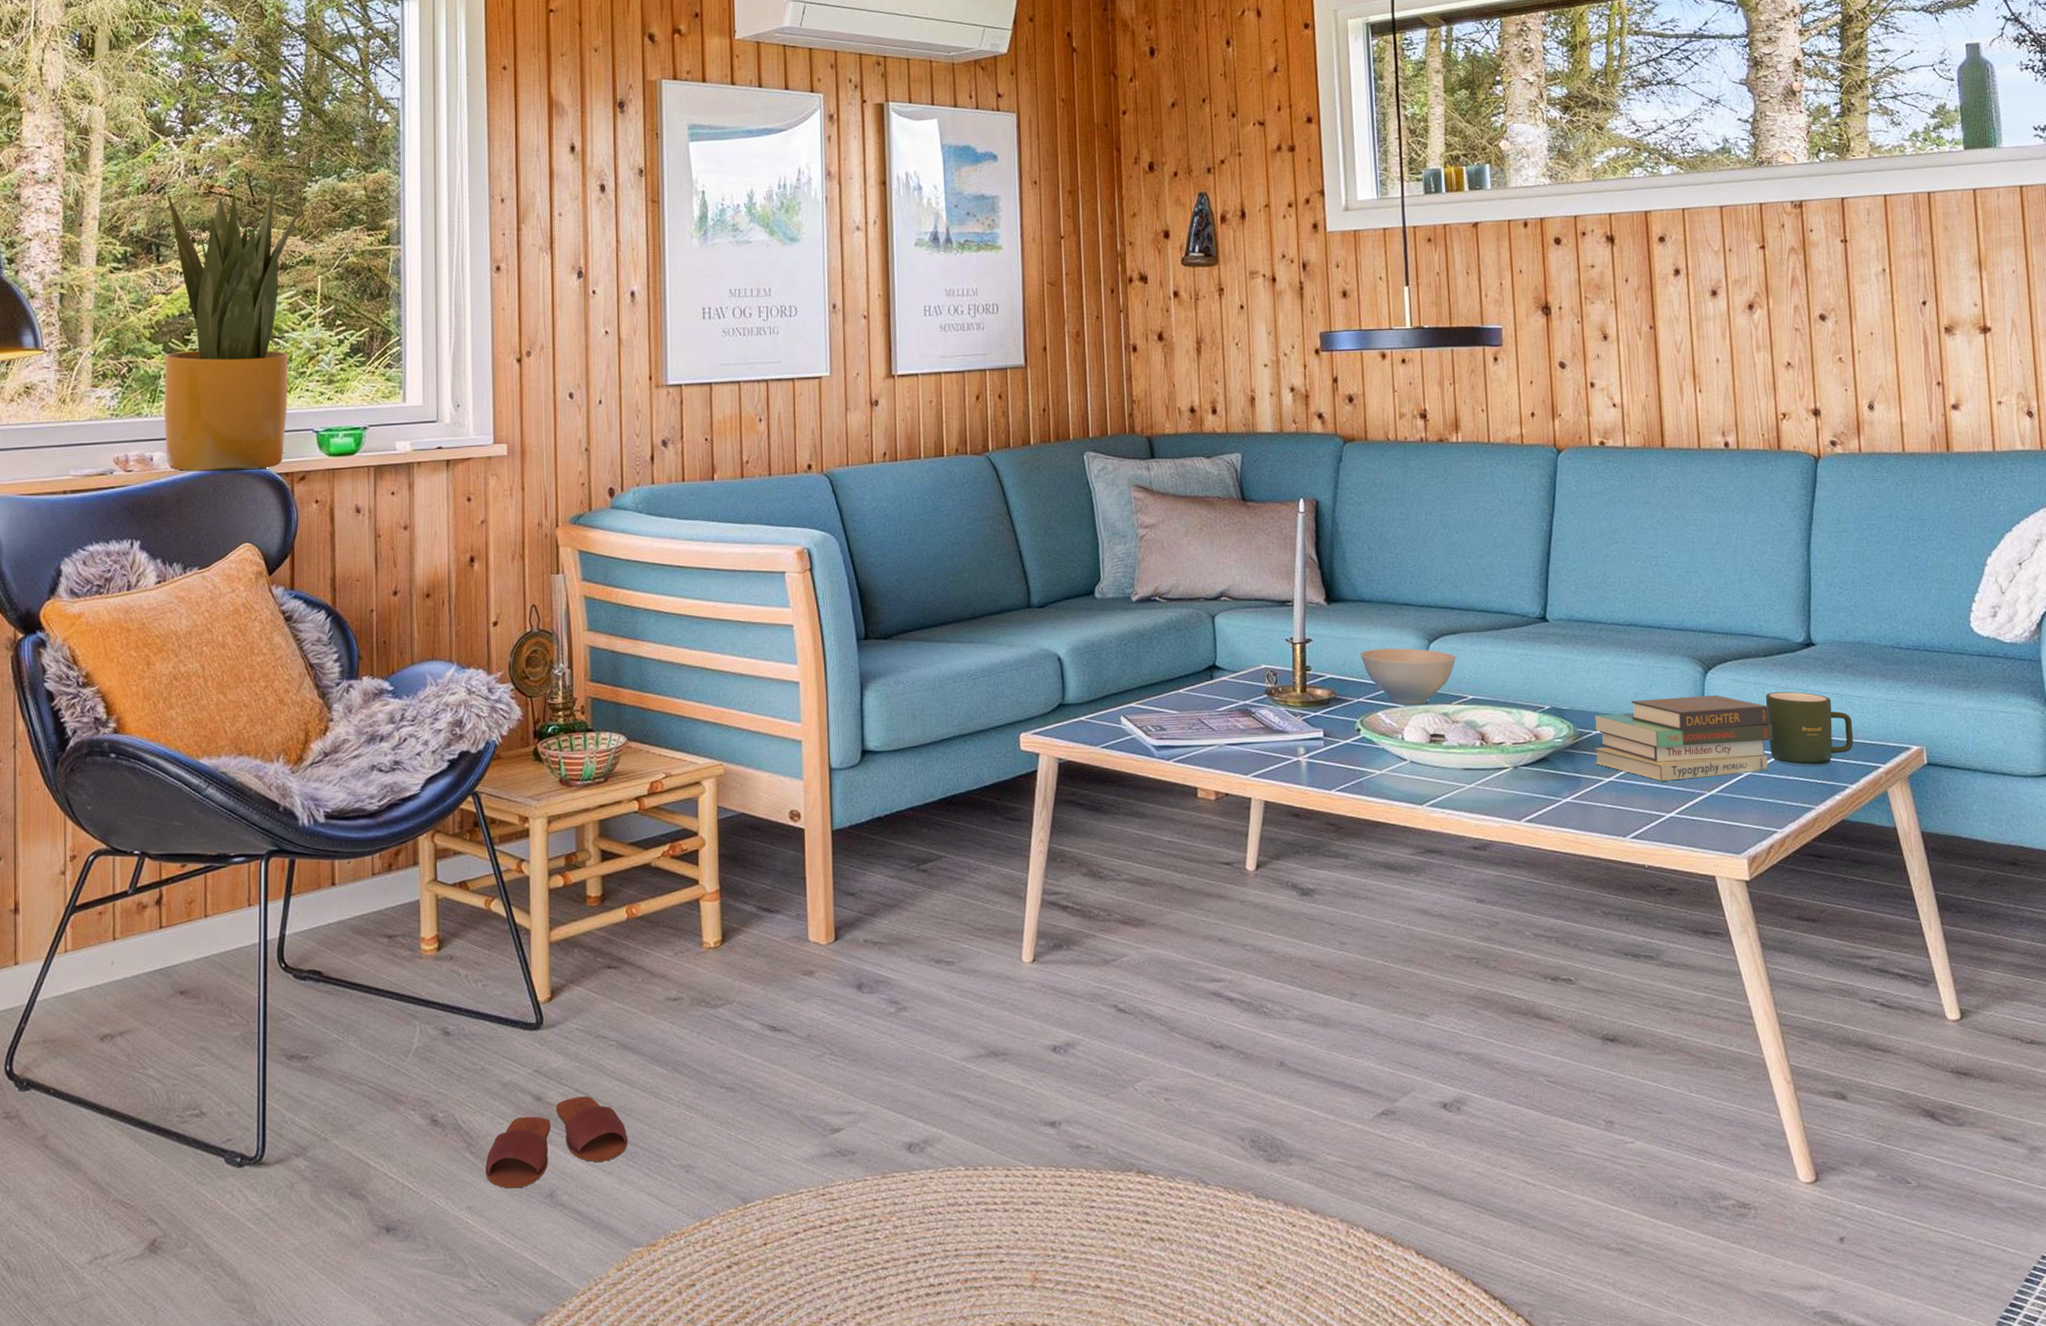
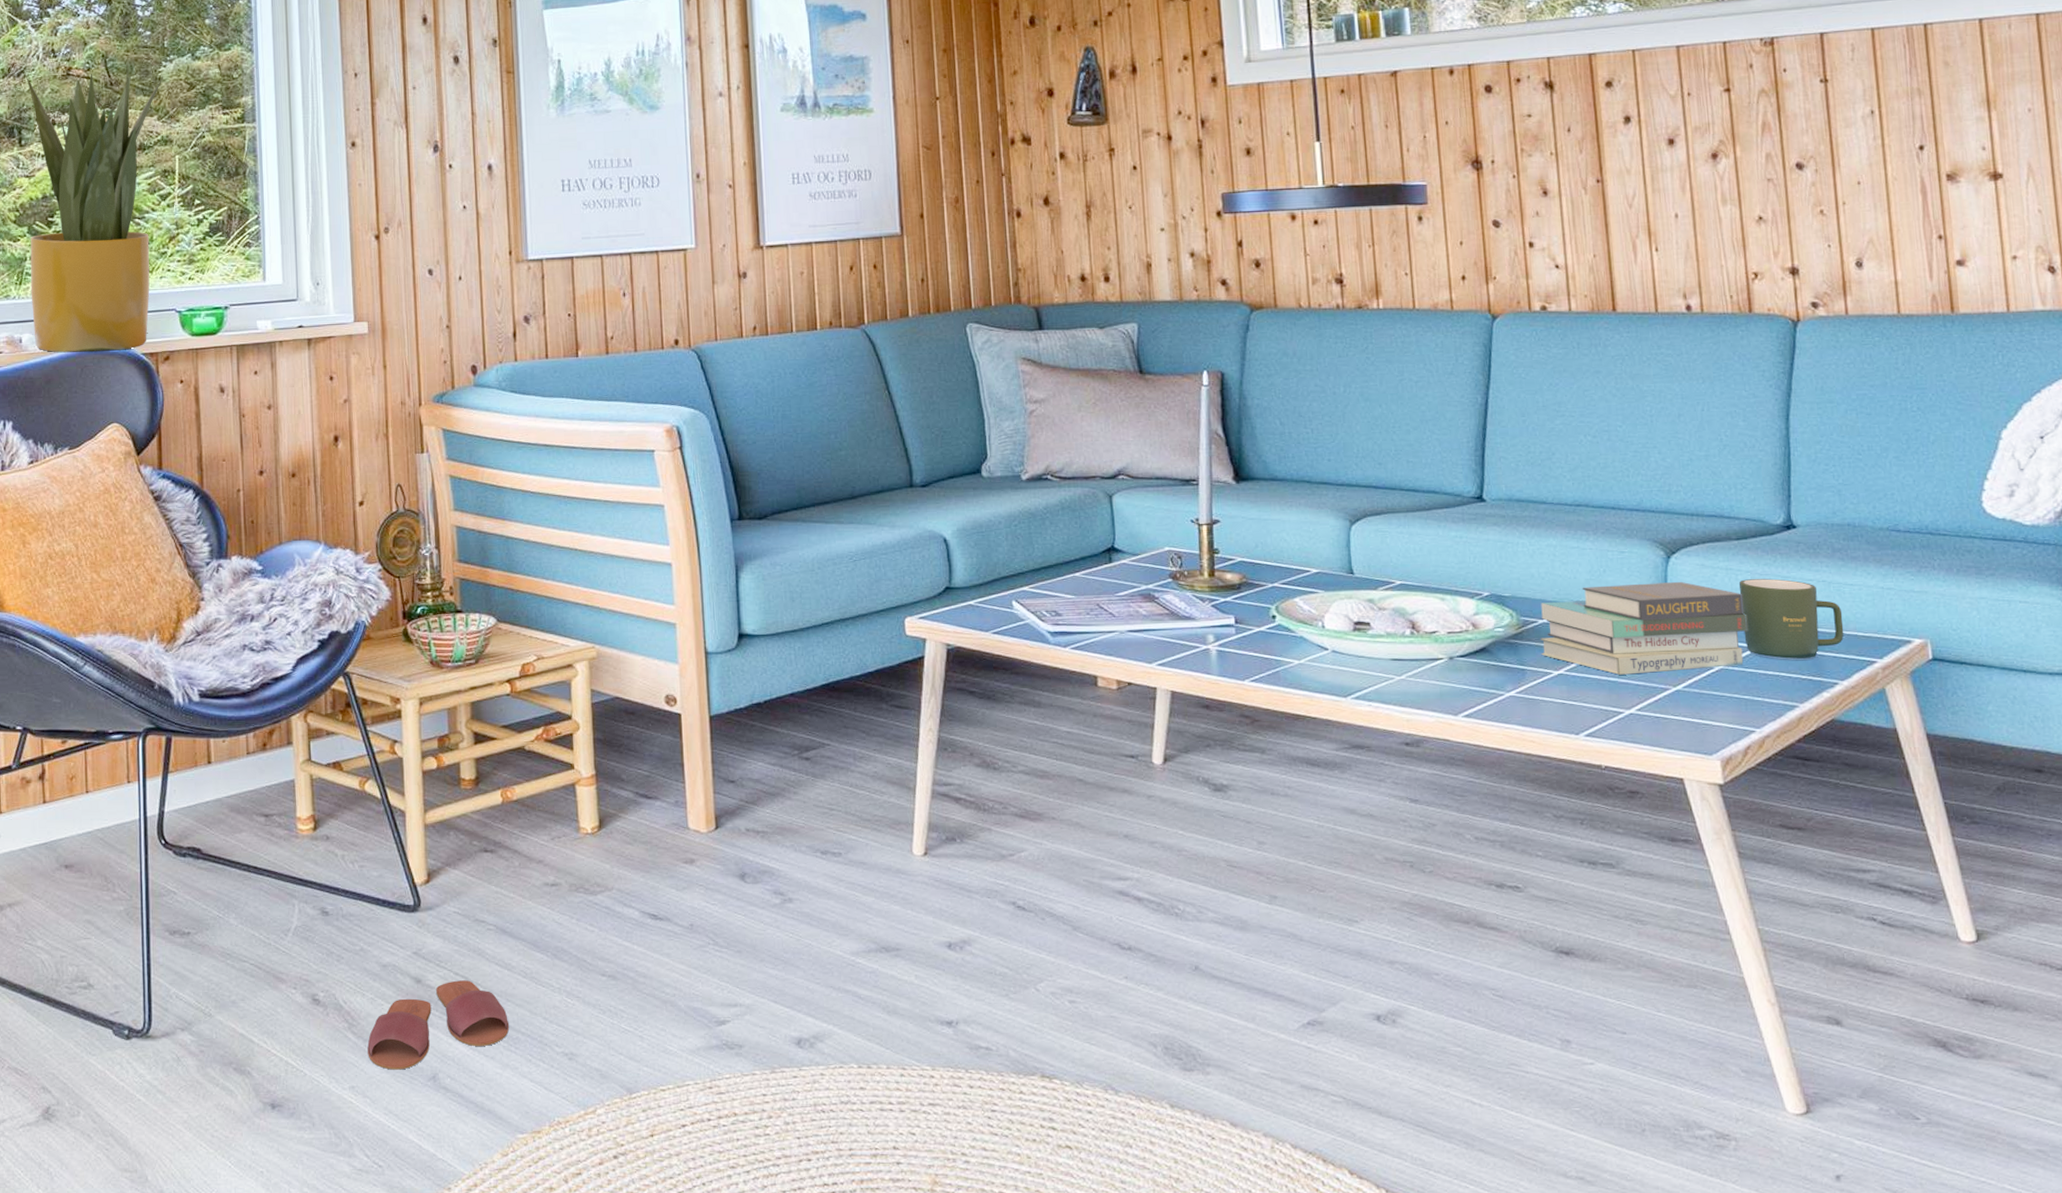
bowl: present [1360,648,1456,706] -> none [1273,530,1382,592]

